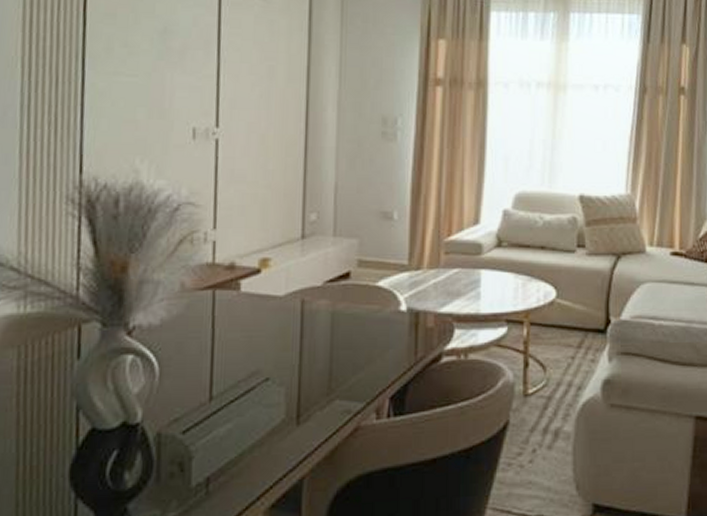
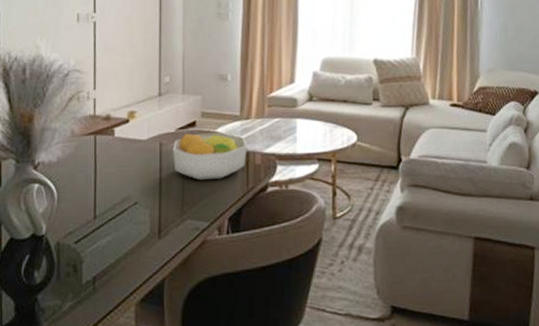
fruit bowl: none [318,287,417,349] -> present [172,133,247,180]

